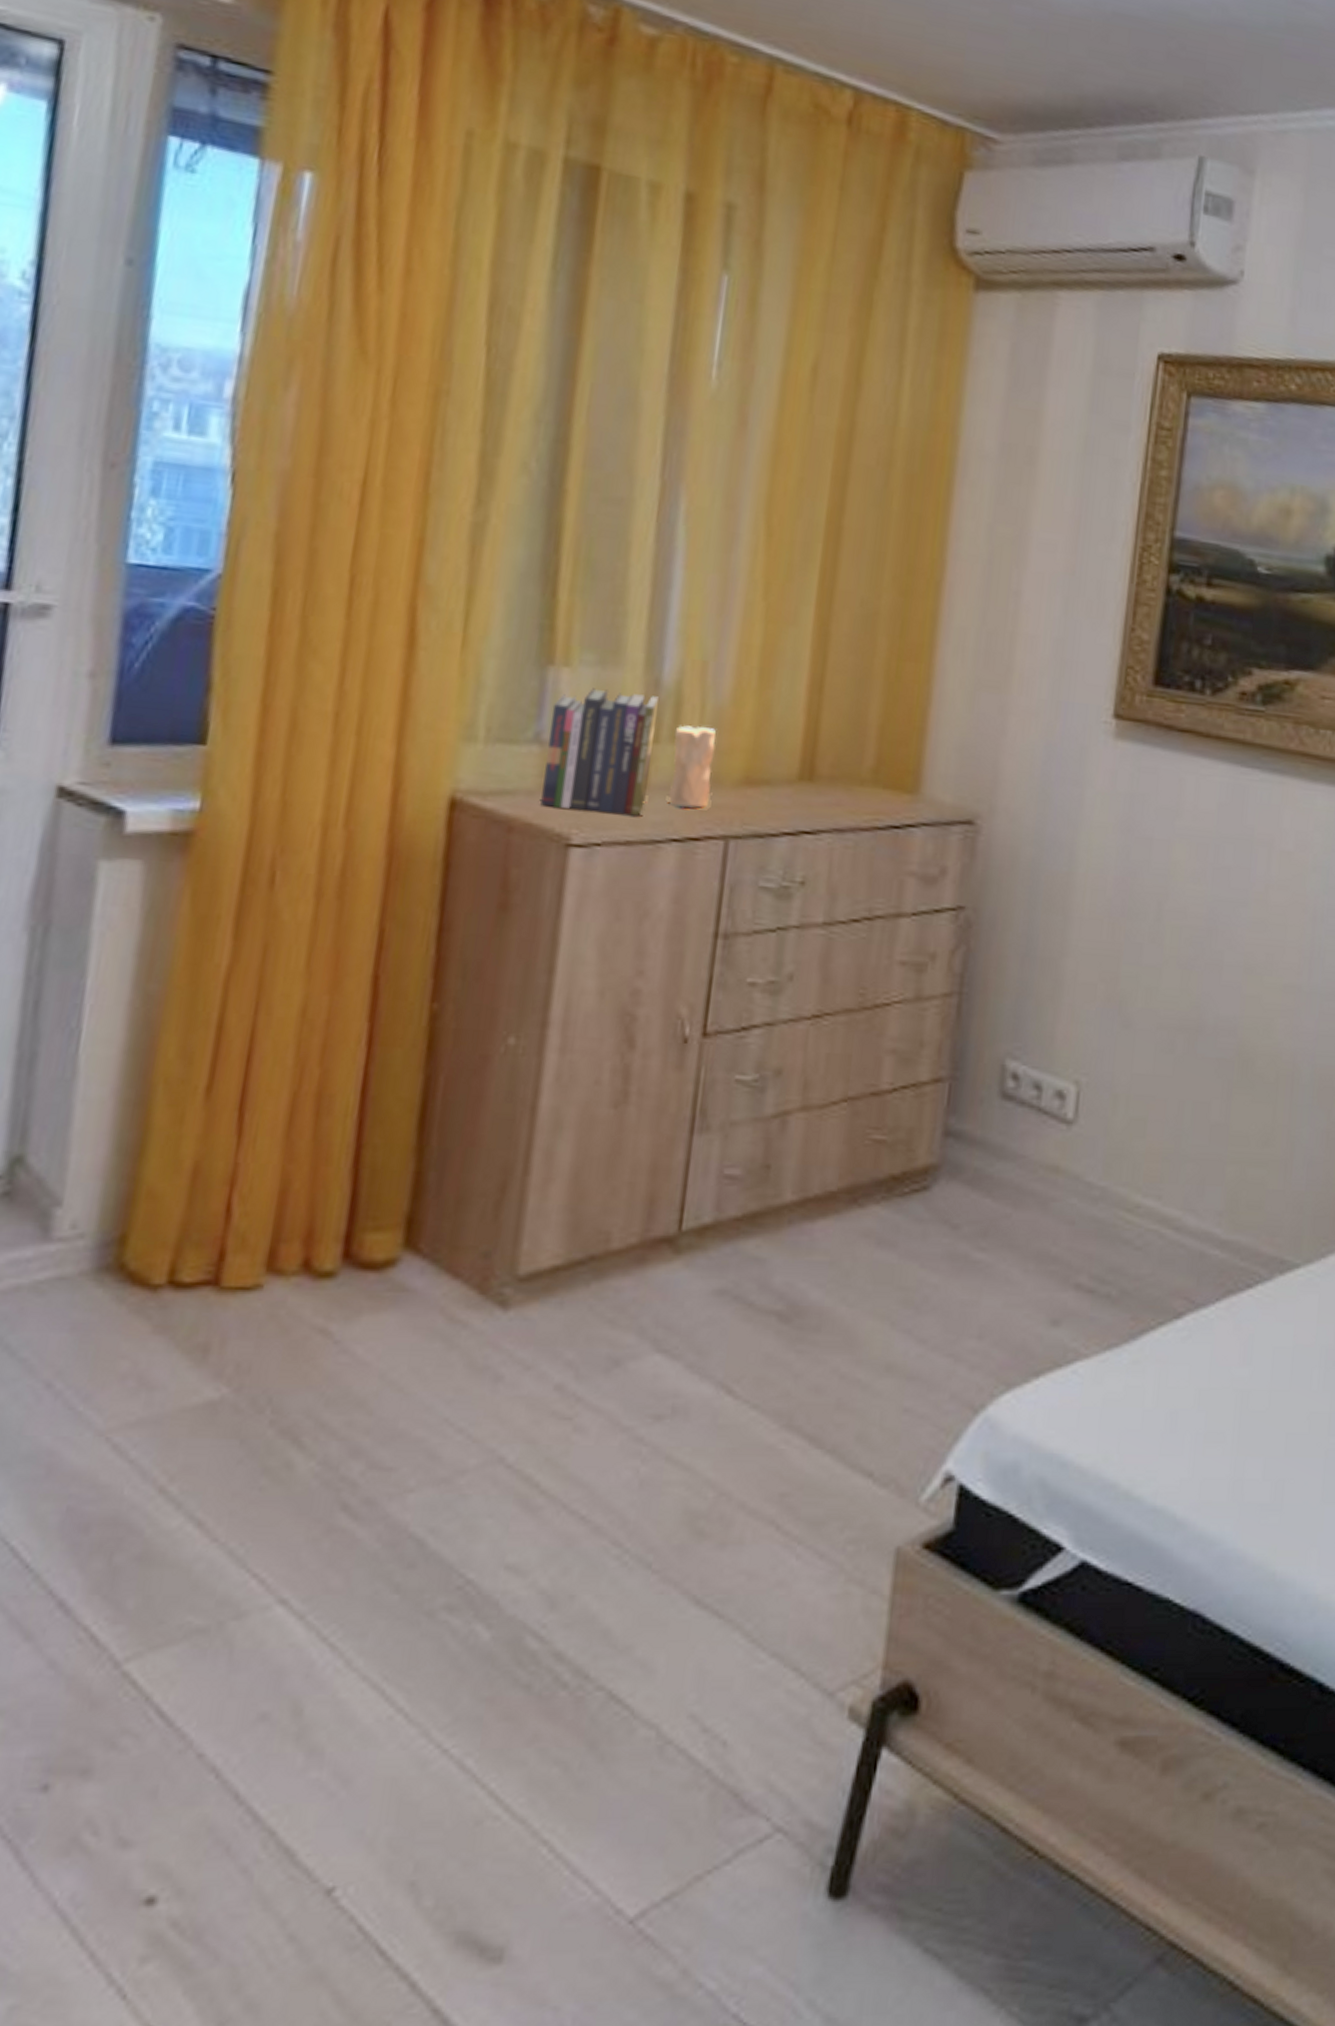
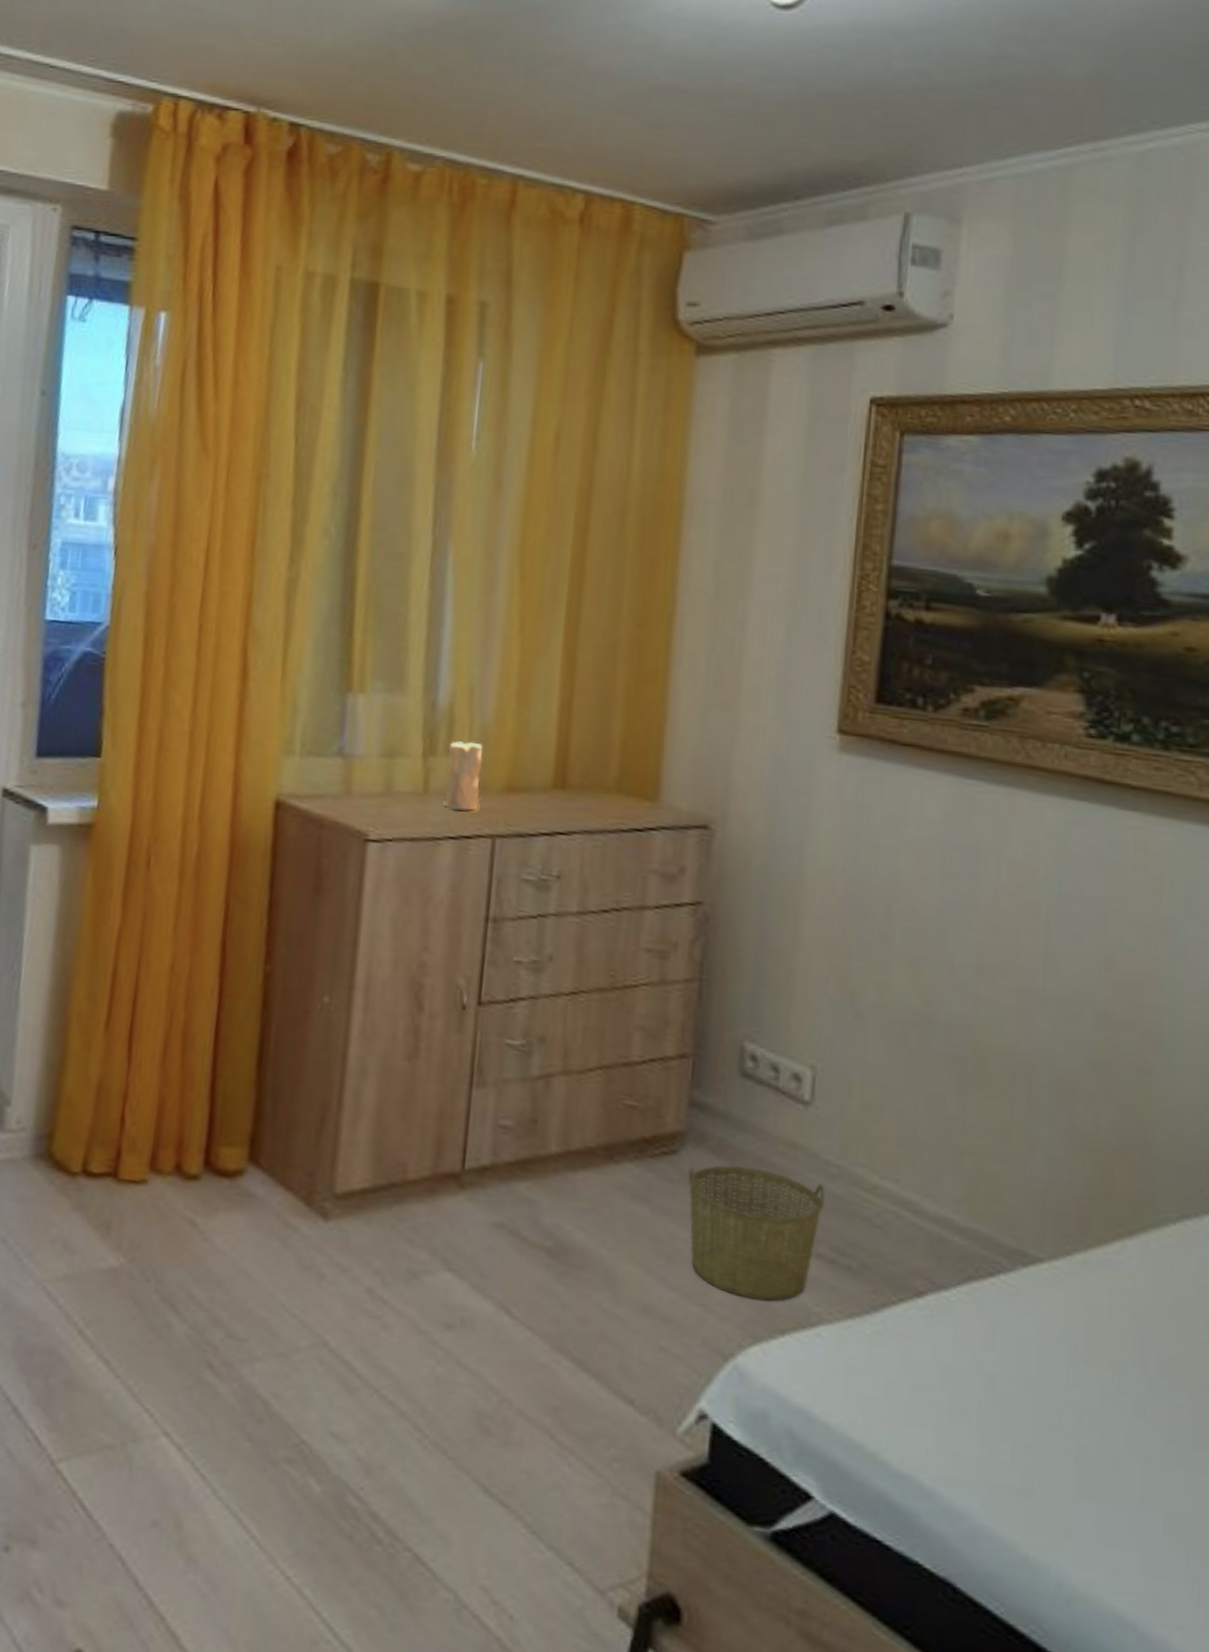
books: present [540,688,660,817] -> none [344,711,436,817]
basket: none [939,1197,1087,1343] -> present [688,1164,826,1301]

